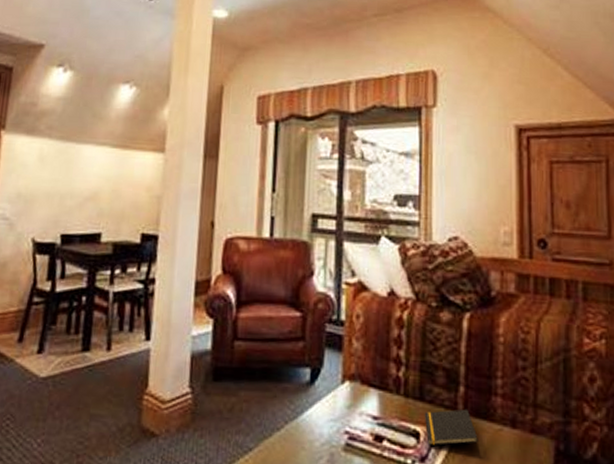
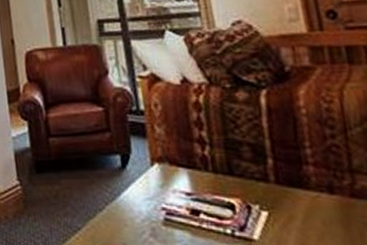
notepad: present [424,409,478,445] -> none [235,179,296,215]

